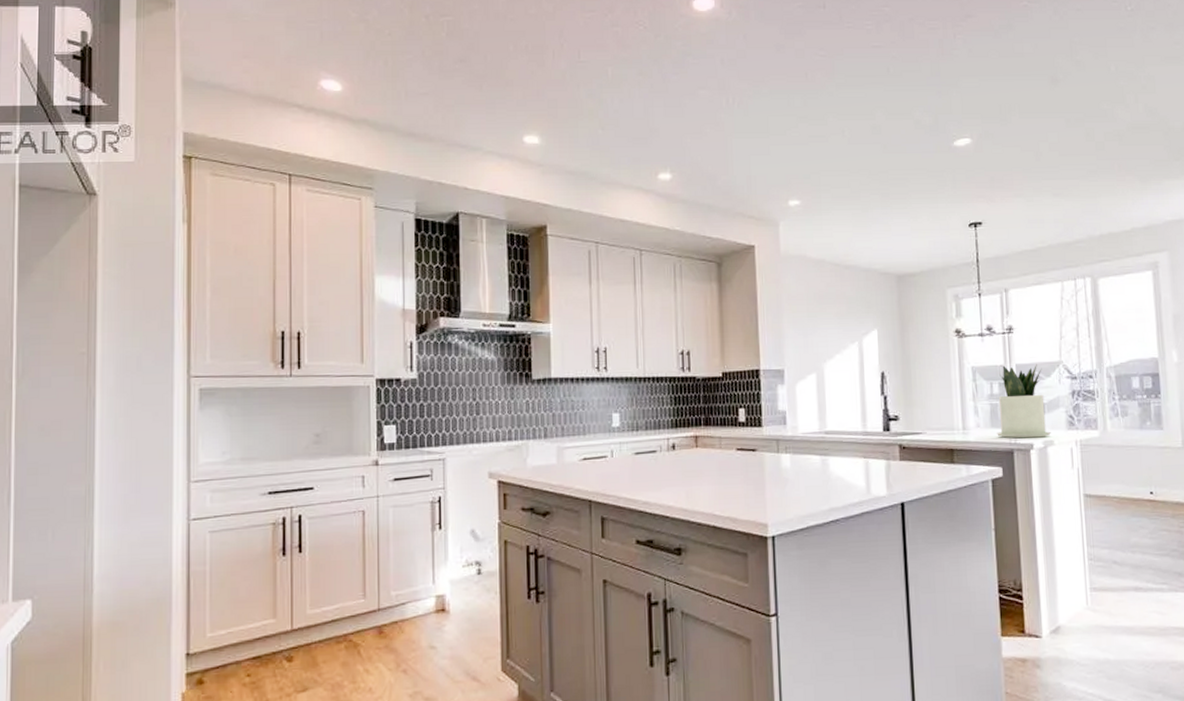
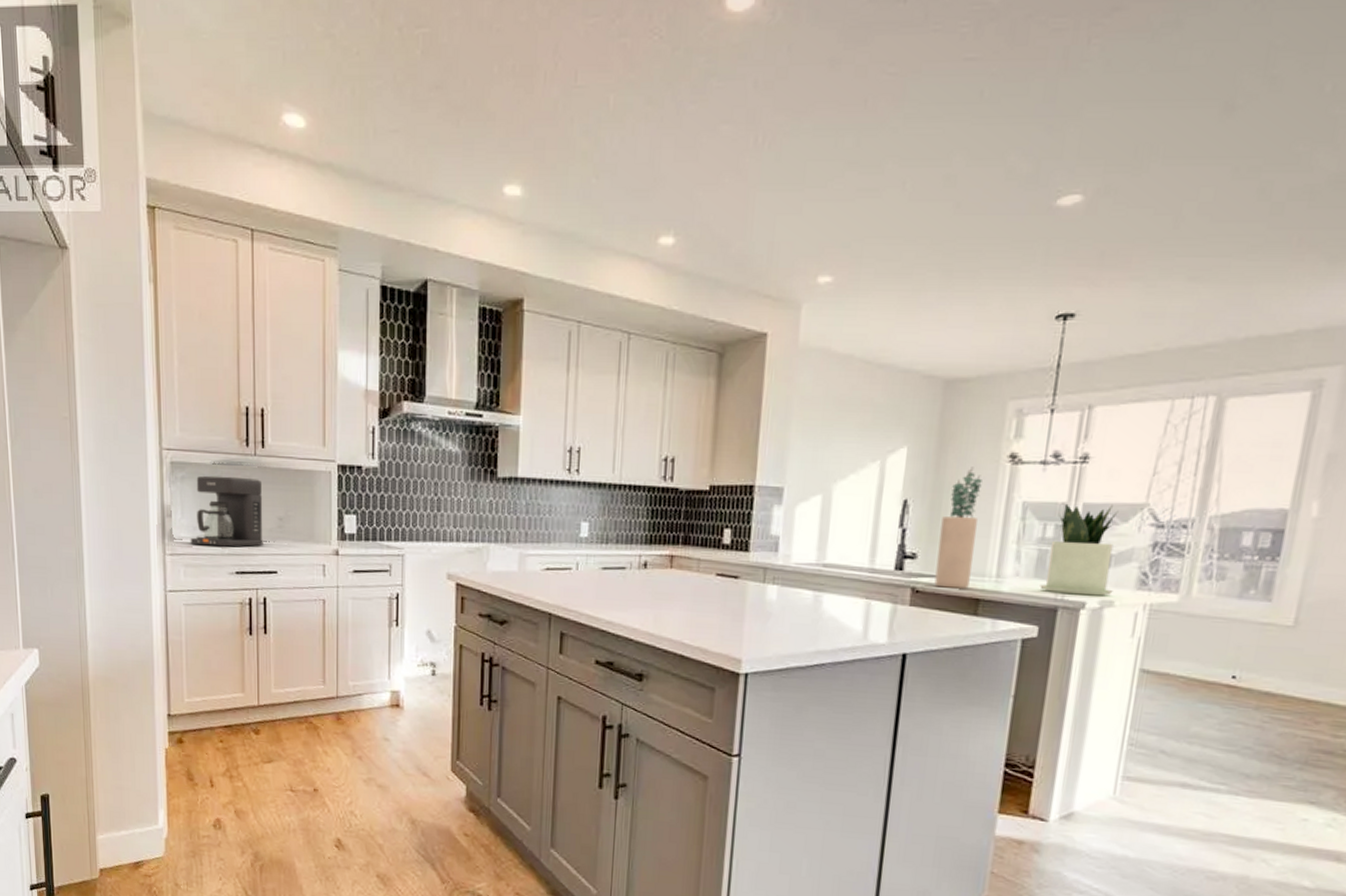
coffee maker: none [218,398,299,469] -> present [190,475,263,547]
vase: none [913,342,943,443] -> present [934,467,982,589]

